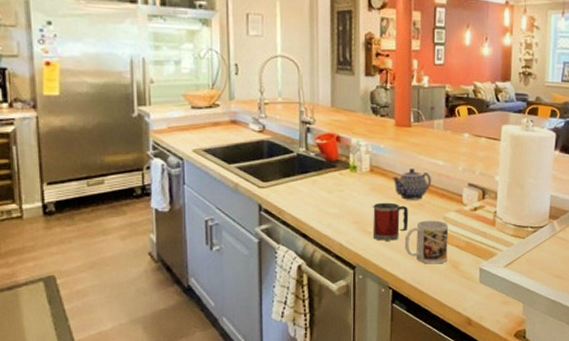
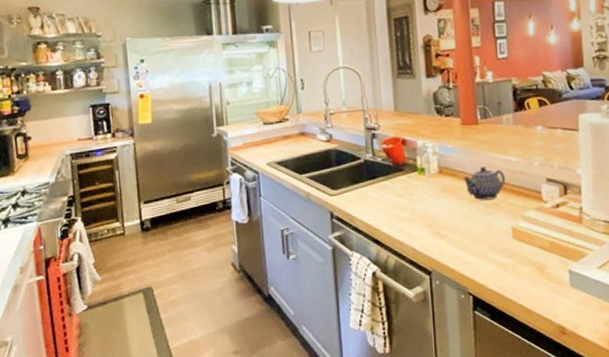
mug: present [372,202,409,241] -> none [444,203,484,244]
mug: present [404,220,449,264] -> none [481,220,531,267]

